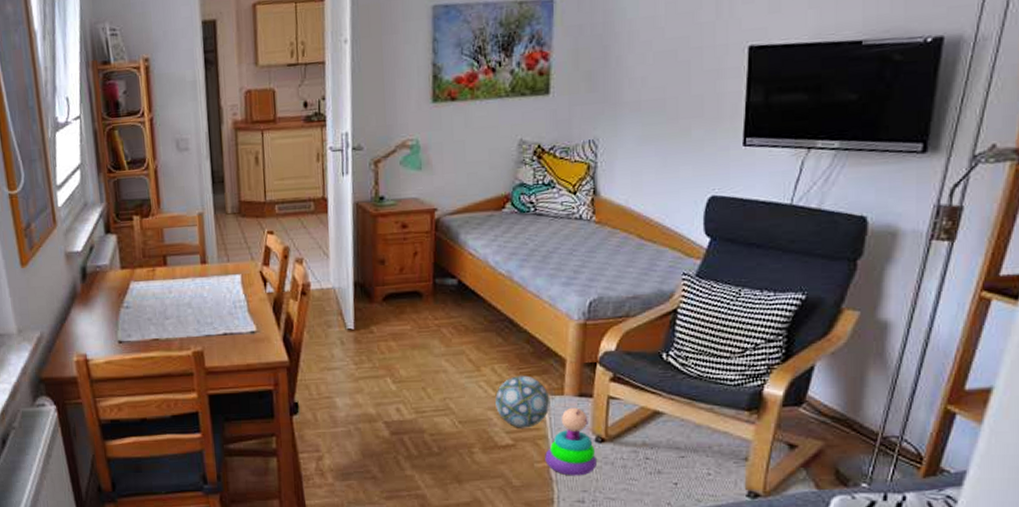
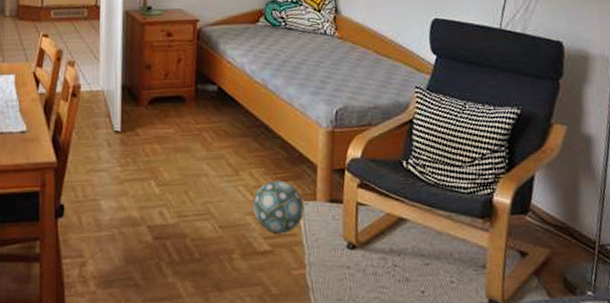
stacking toy: present [545,407,596,476] -> none [301,213,349,284]

